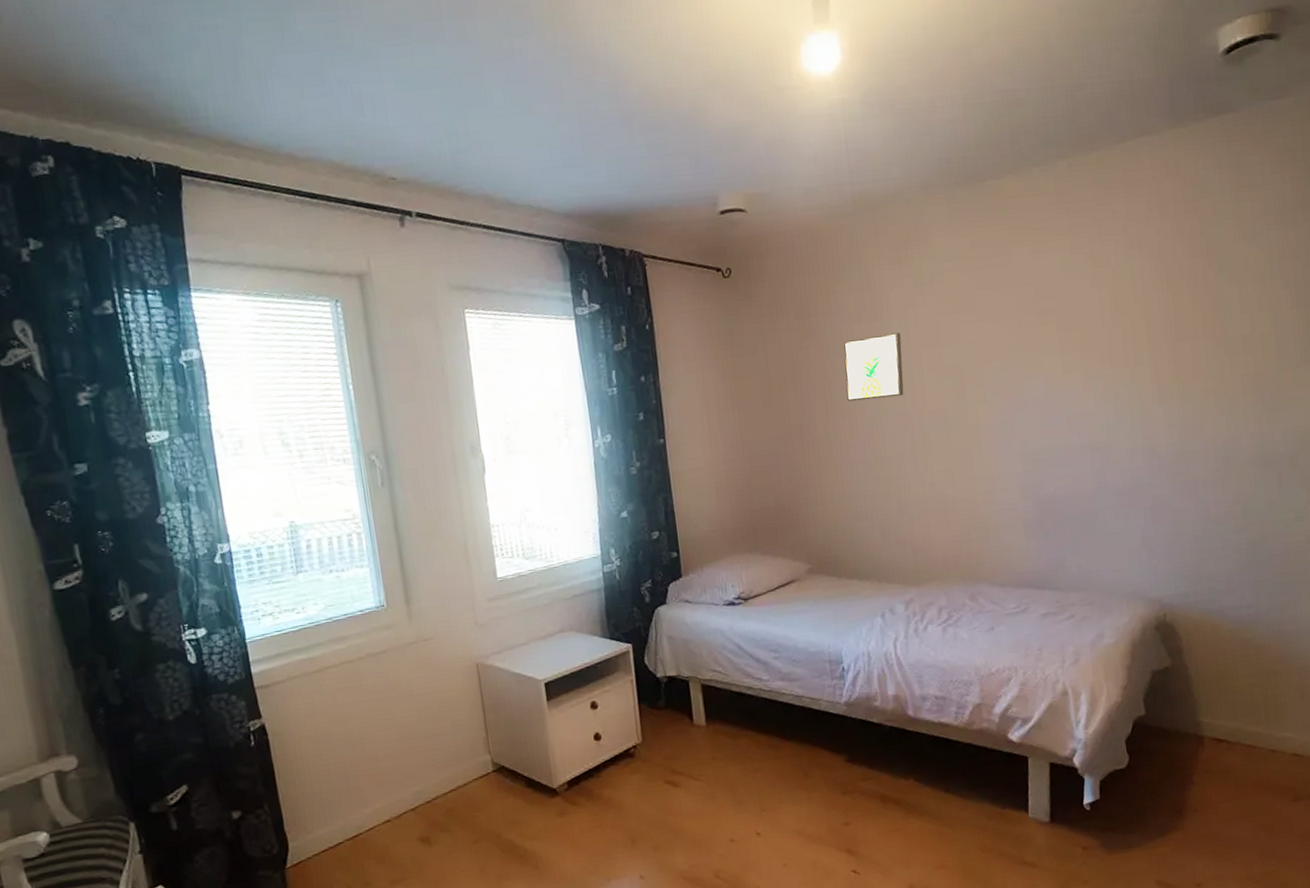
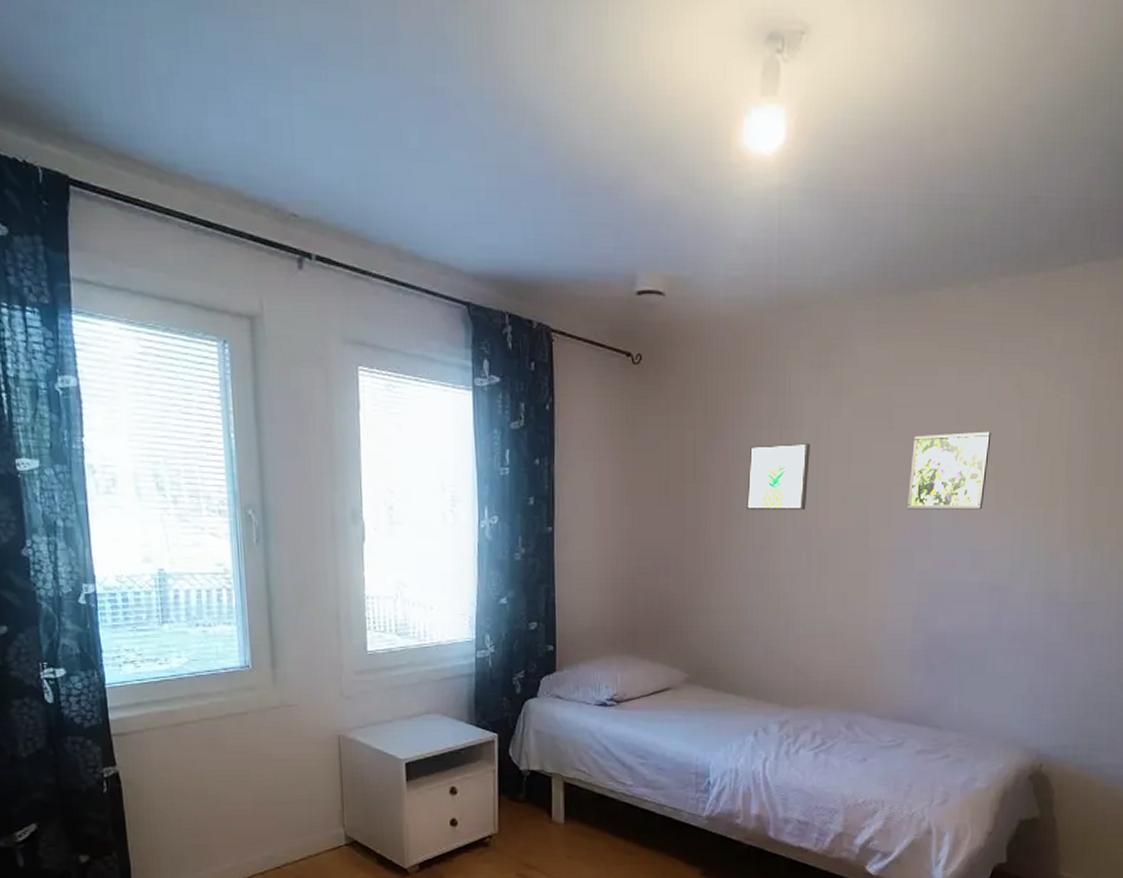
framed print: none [997,302,1073,384] -> present [906,431,992,510]

